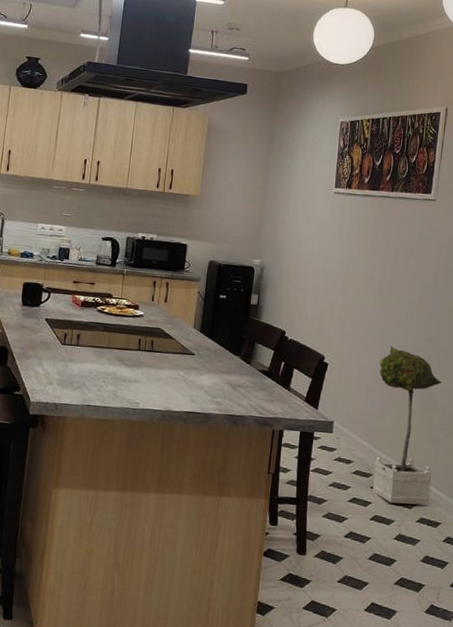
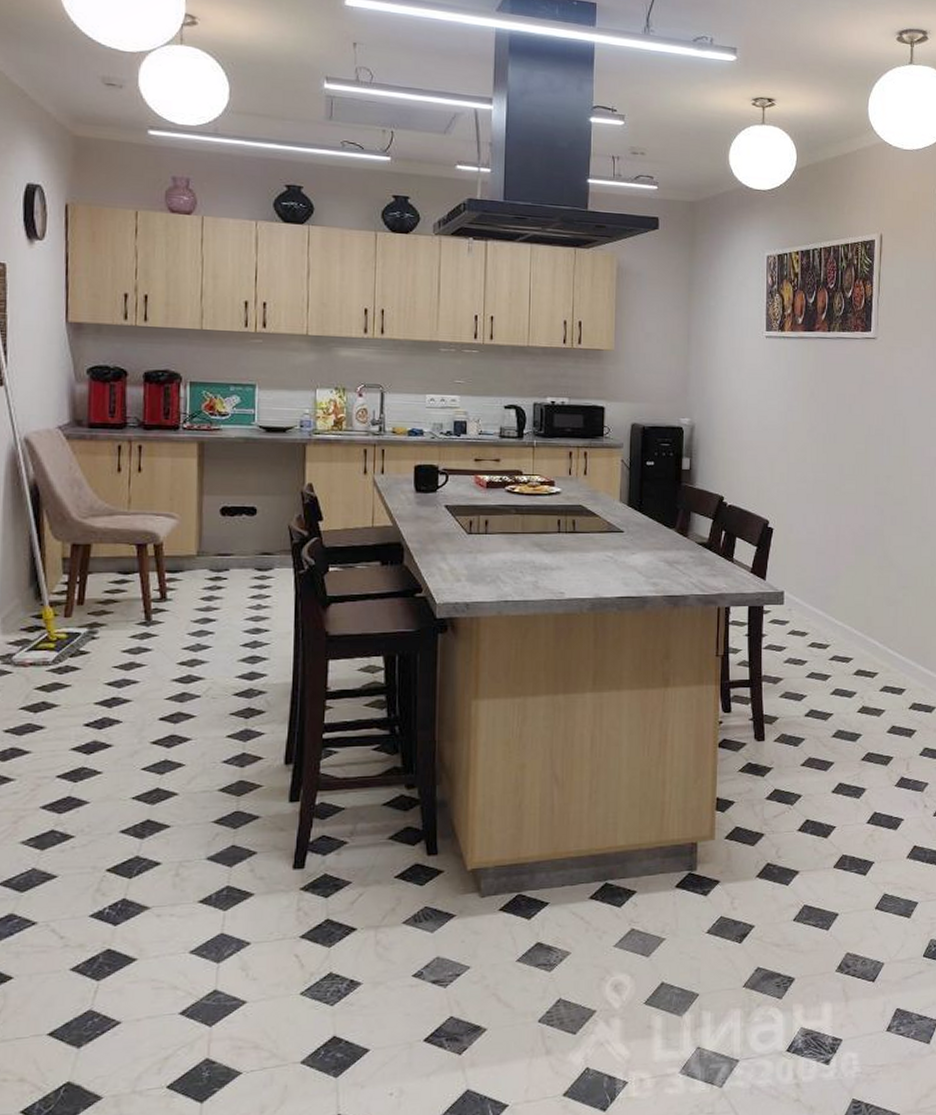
potted tree: present [372,346,442,506] -> none [828,503,897,674]

